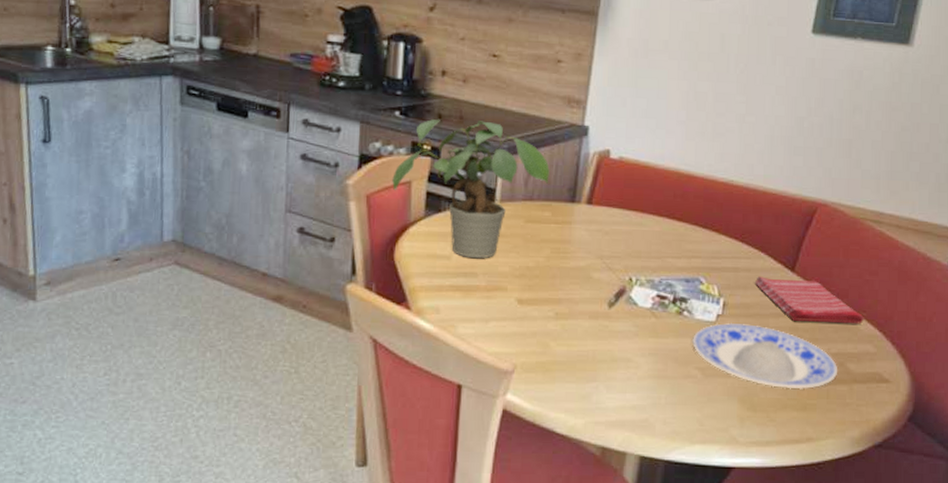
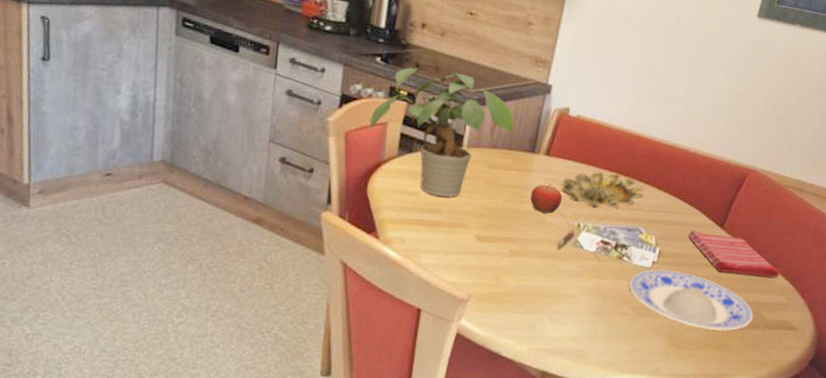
fruit: none [574,235,610,269] -> present [530,184,563,214]
bowl: none [608,217,702,257] -> present [562,171,645,207]

